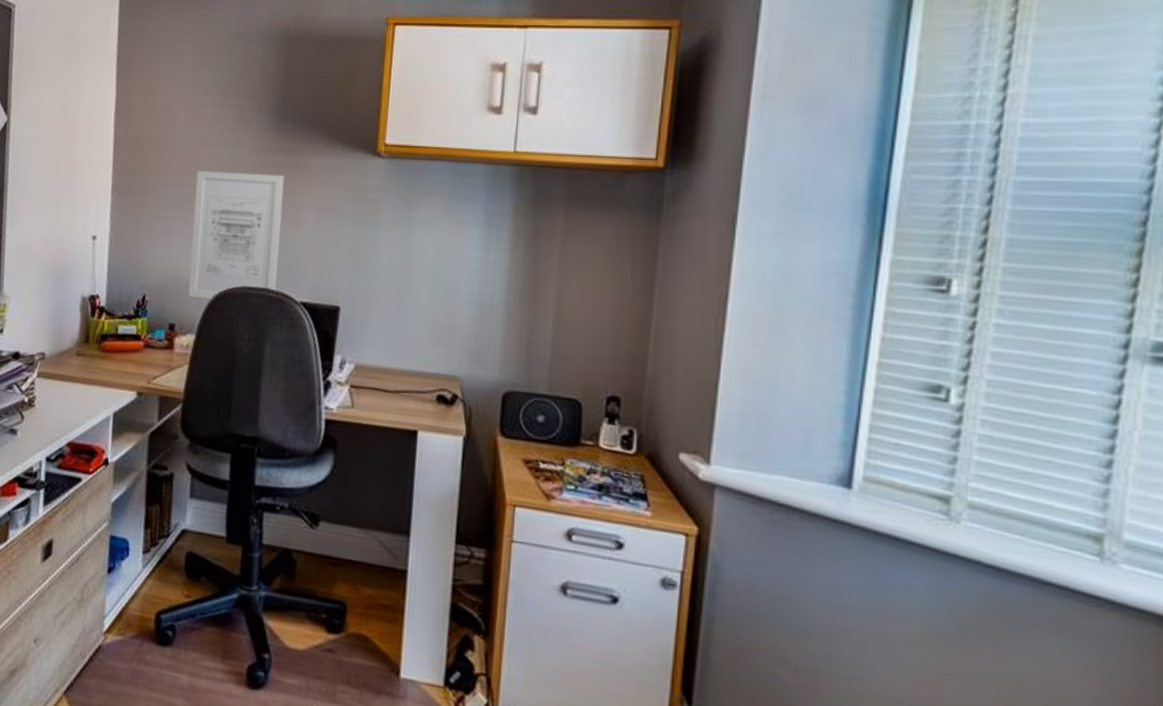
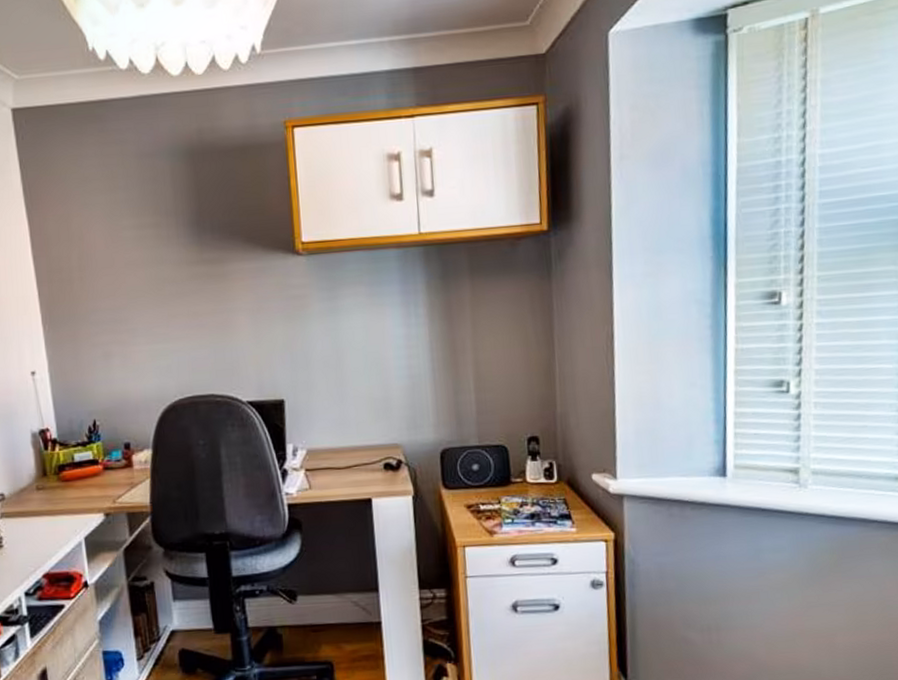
wall art: present [188,170,285,300] -> none [125,284,222,415]

